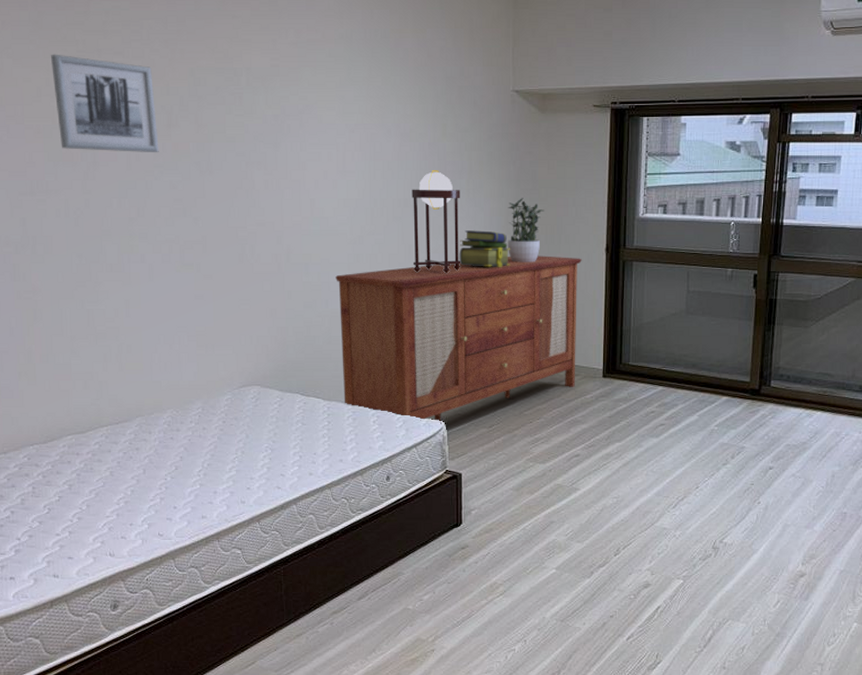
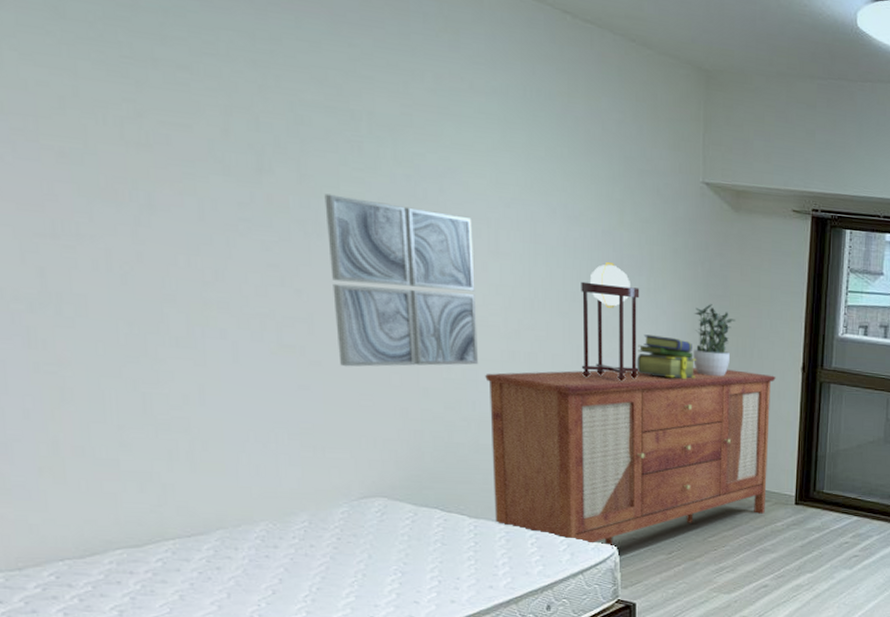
wall art: present [51,54,159,152] -> none [80,54,245,202]
wall art: none [215,138,330,278] -> present [324,193,478,367]

